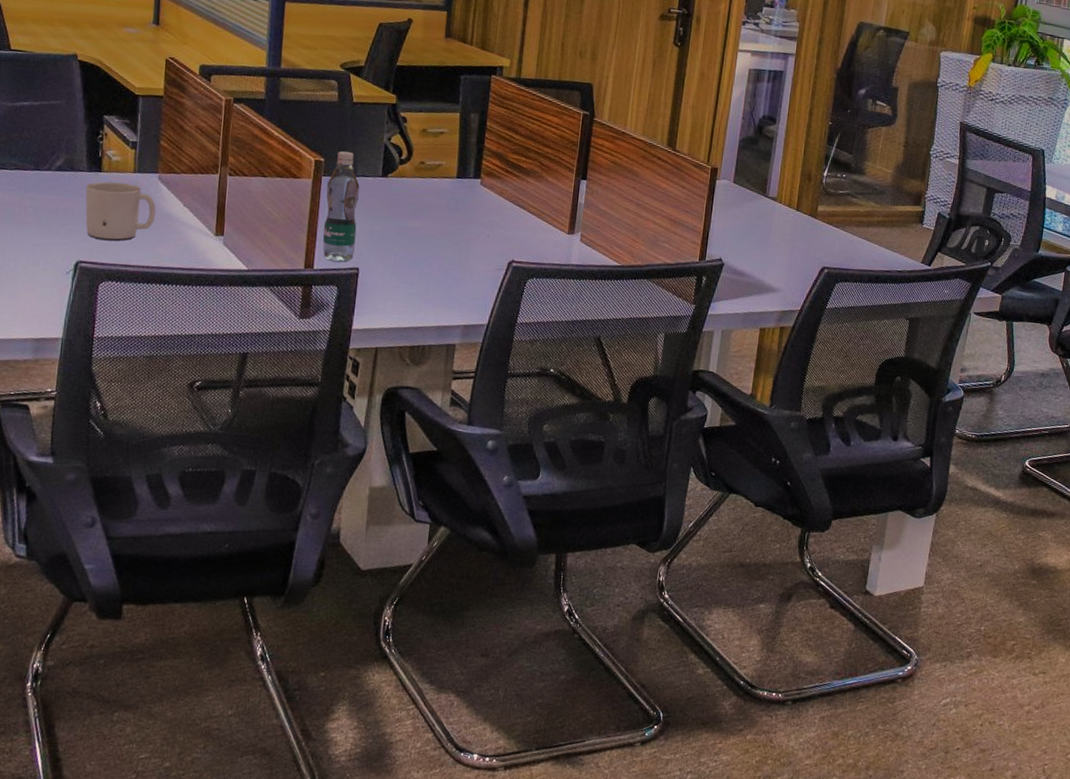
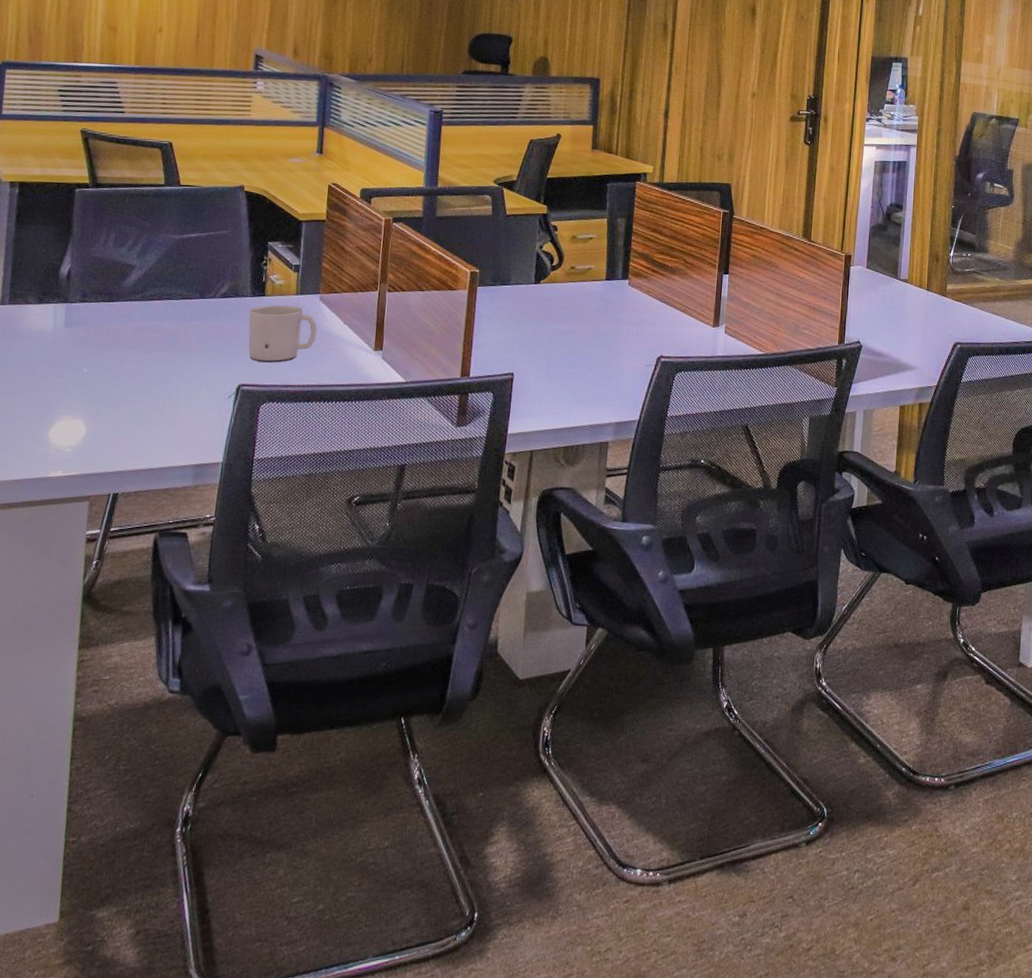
bottle: present [322,151,360,262] -> none [478,262,513,369]

